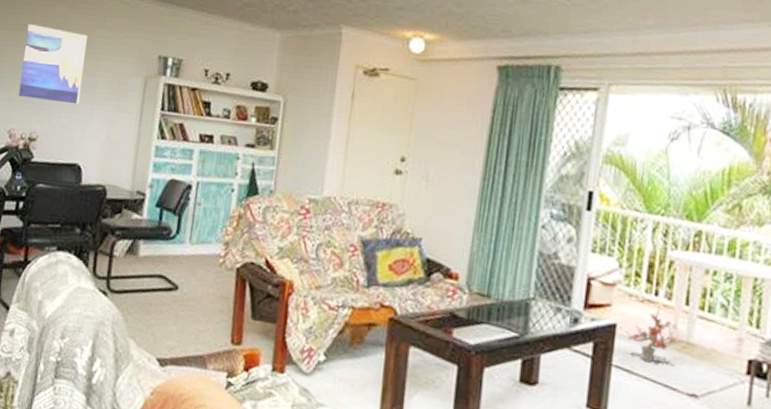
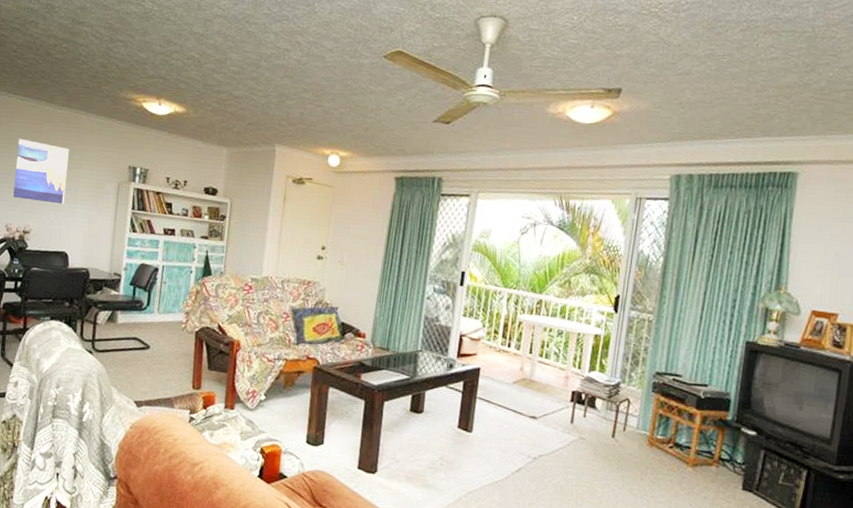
potted plant: present [625,306,678,363] -> none [486,354,524,395]

